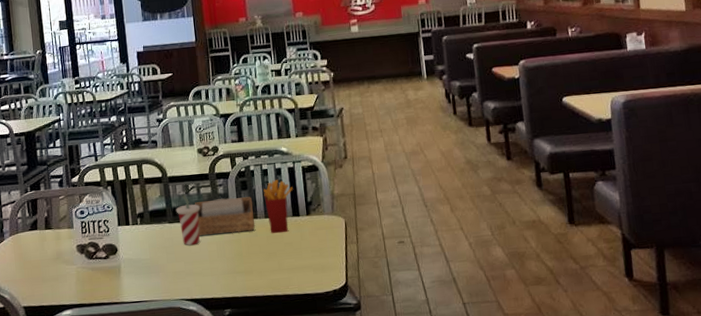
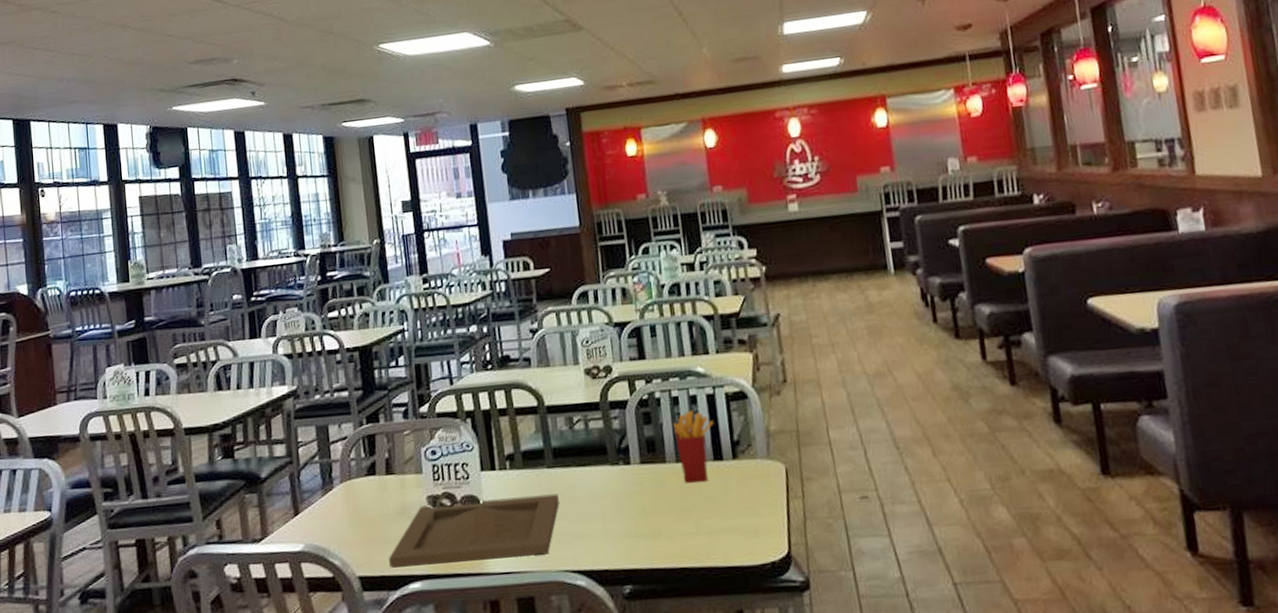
tray: none [47,242,177,300] -> present [389,493,559,568]
beverage cup: present [175,194,201,245] -> none [556,429,590,498]
napkin holder: present [195,197,256,236] -> none [582,433,664,486]

